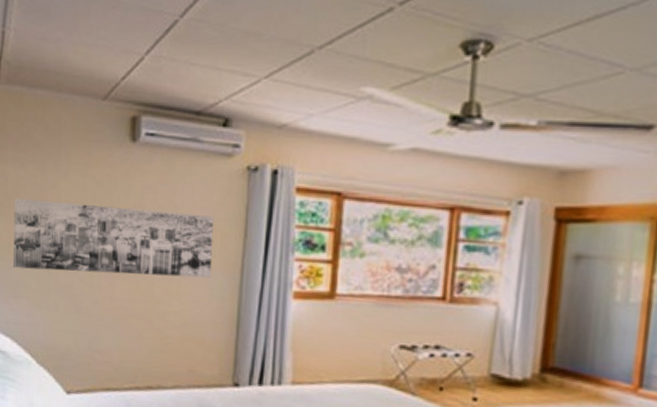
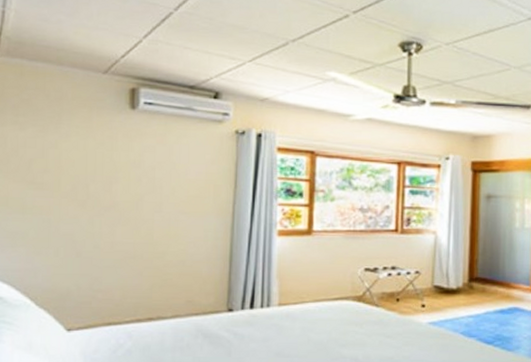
wall art: present [14,198,214,278] -> none [12,156,208,222]

